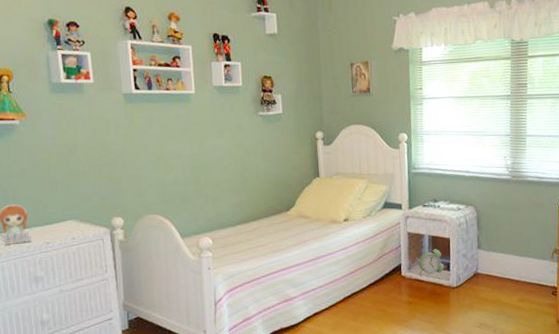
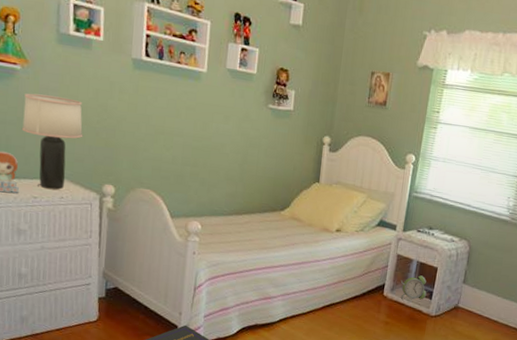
table lamp: none [26,142,87,233] -> present [21,93,83,190]

